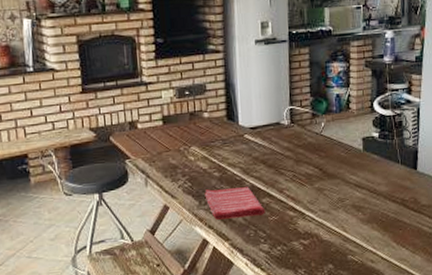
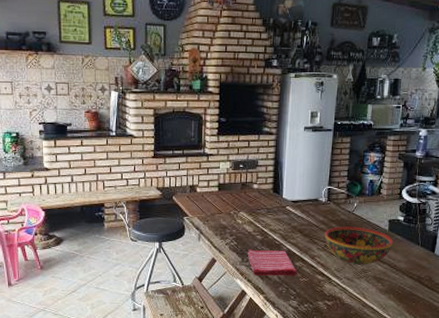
bowl: none [291,150,370,194] -> present [324,226,393,265]

